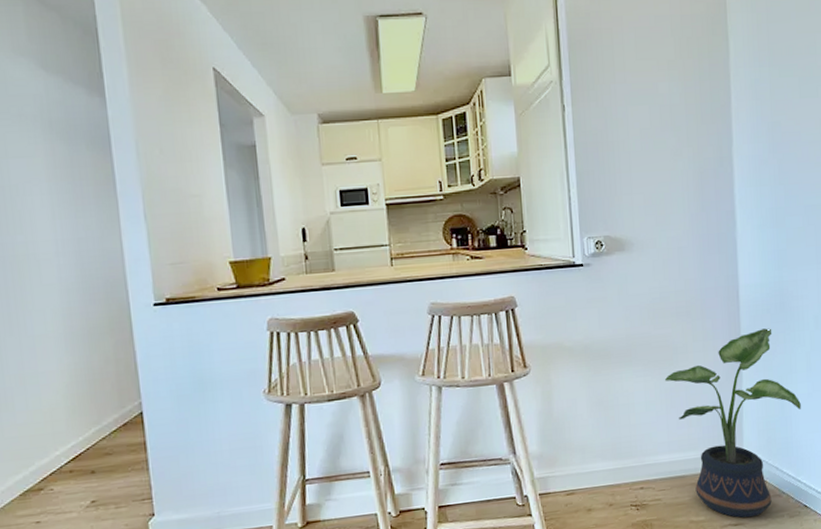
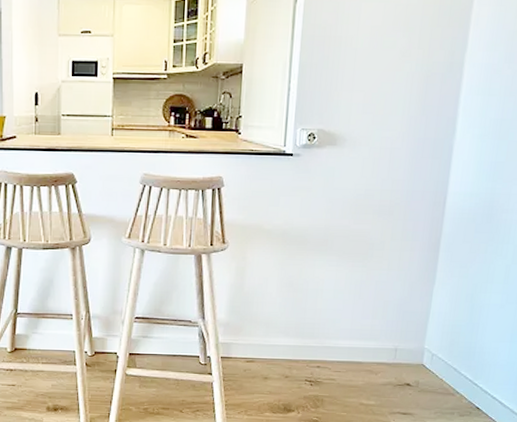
potted plant: present [664,328,801,518] -> none [356,237,492,410]

